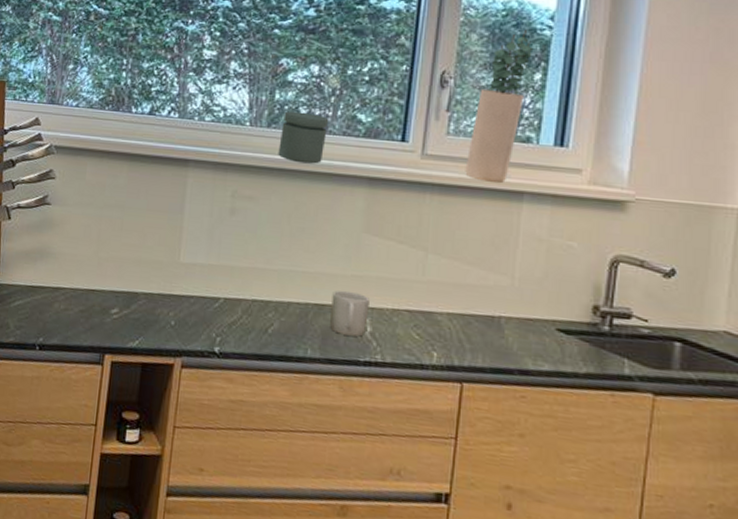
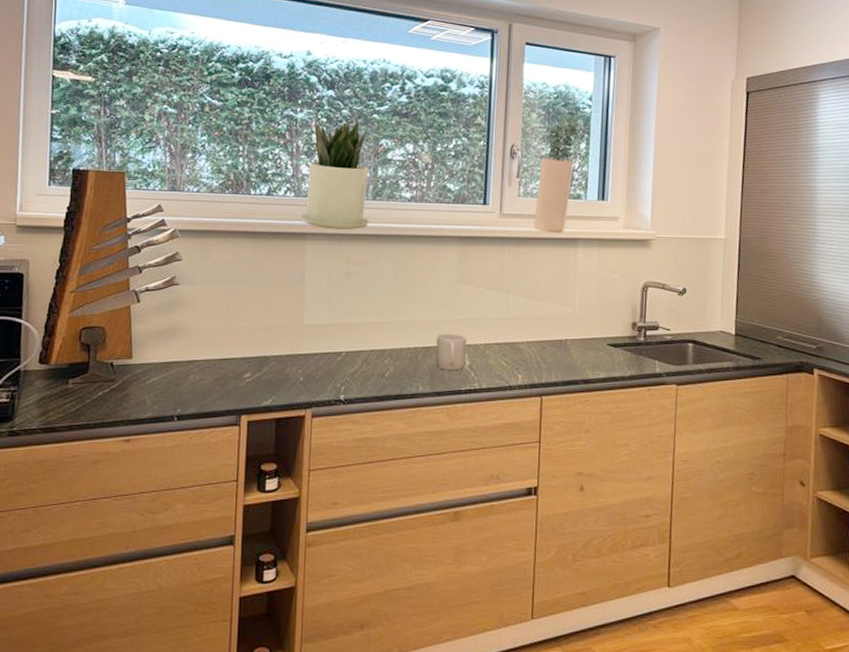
planter: none [182,30,267,160] -> present [299,117,370,230]
jar: present [278,111,329,164] -> none [384,185,424,229]

